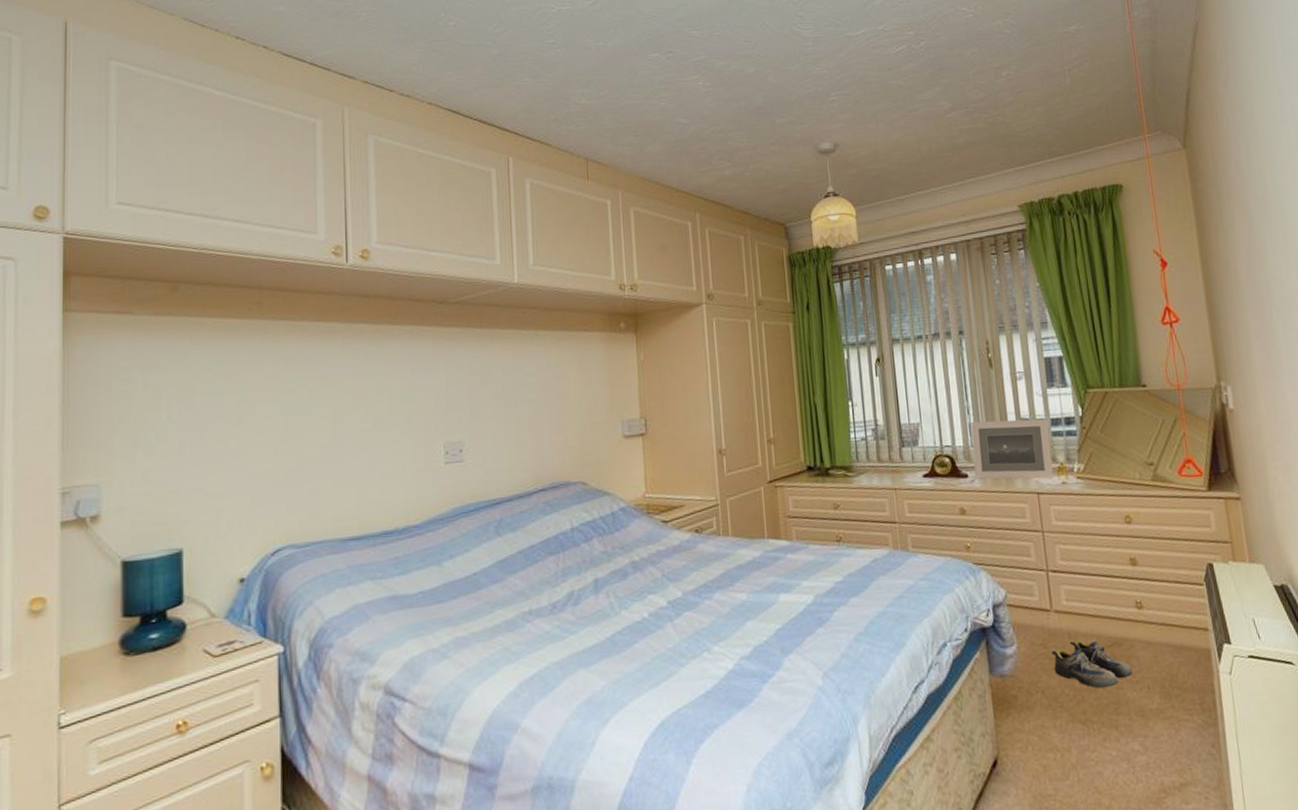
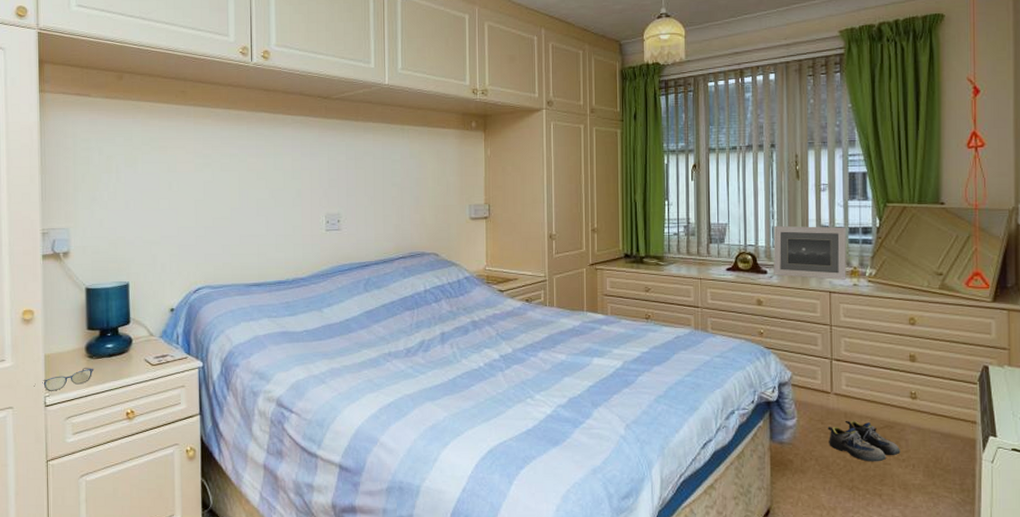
glasses: none [43,668,132,707] -> present [34,368,94,391]

